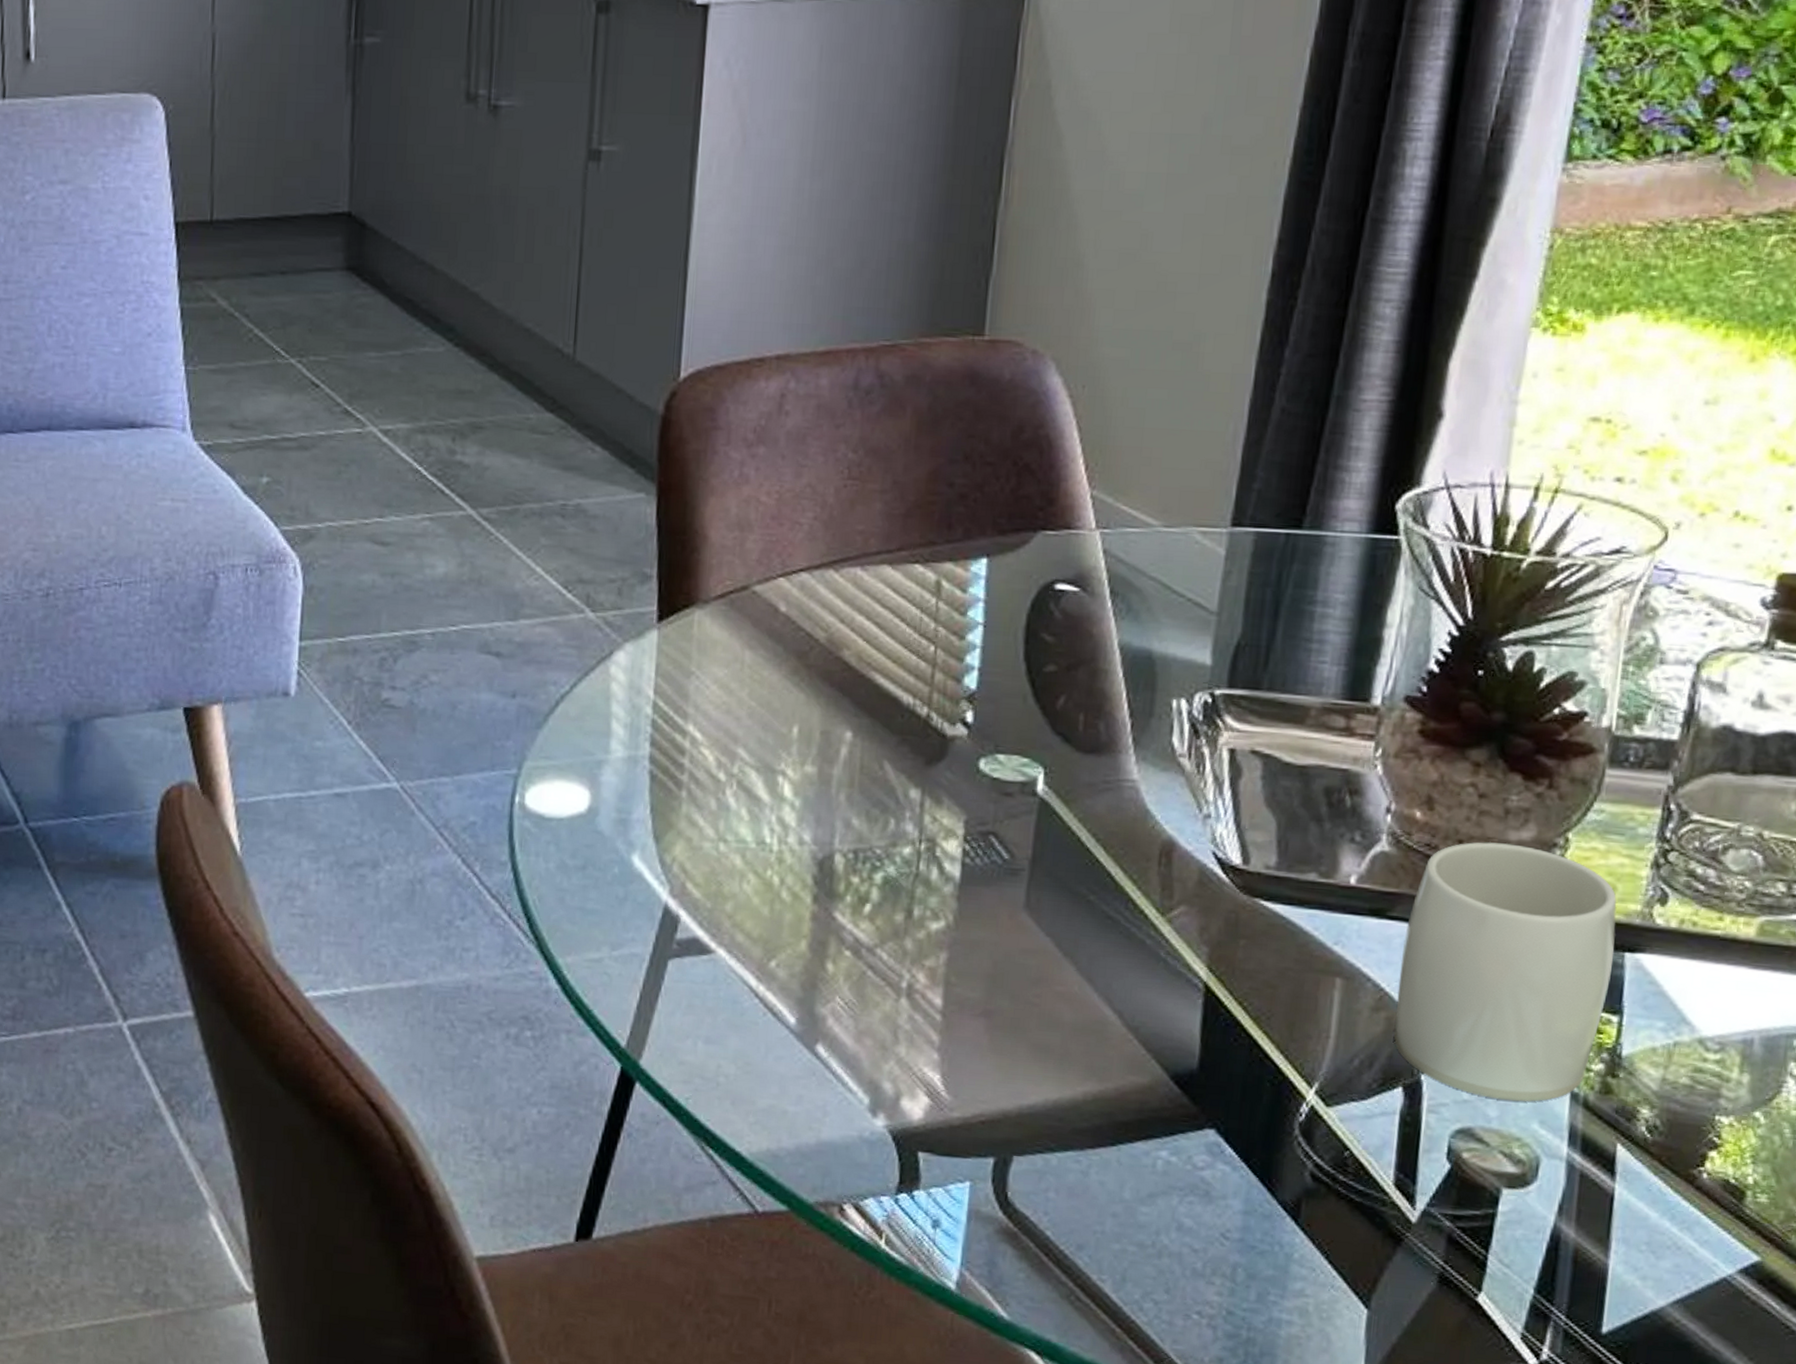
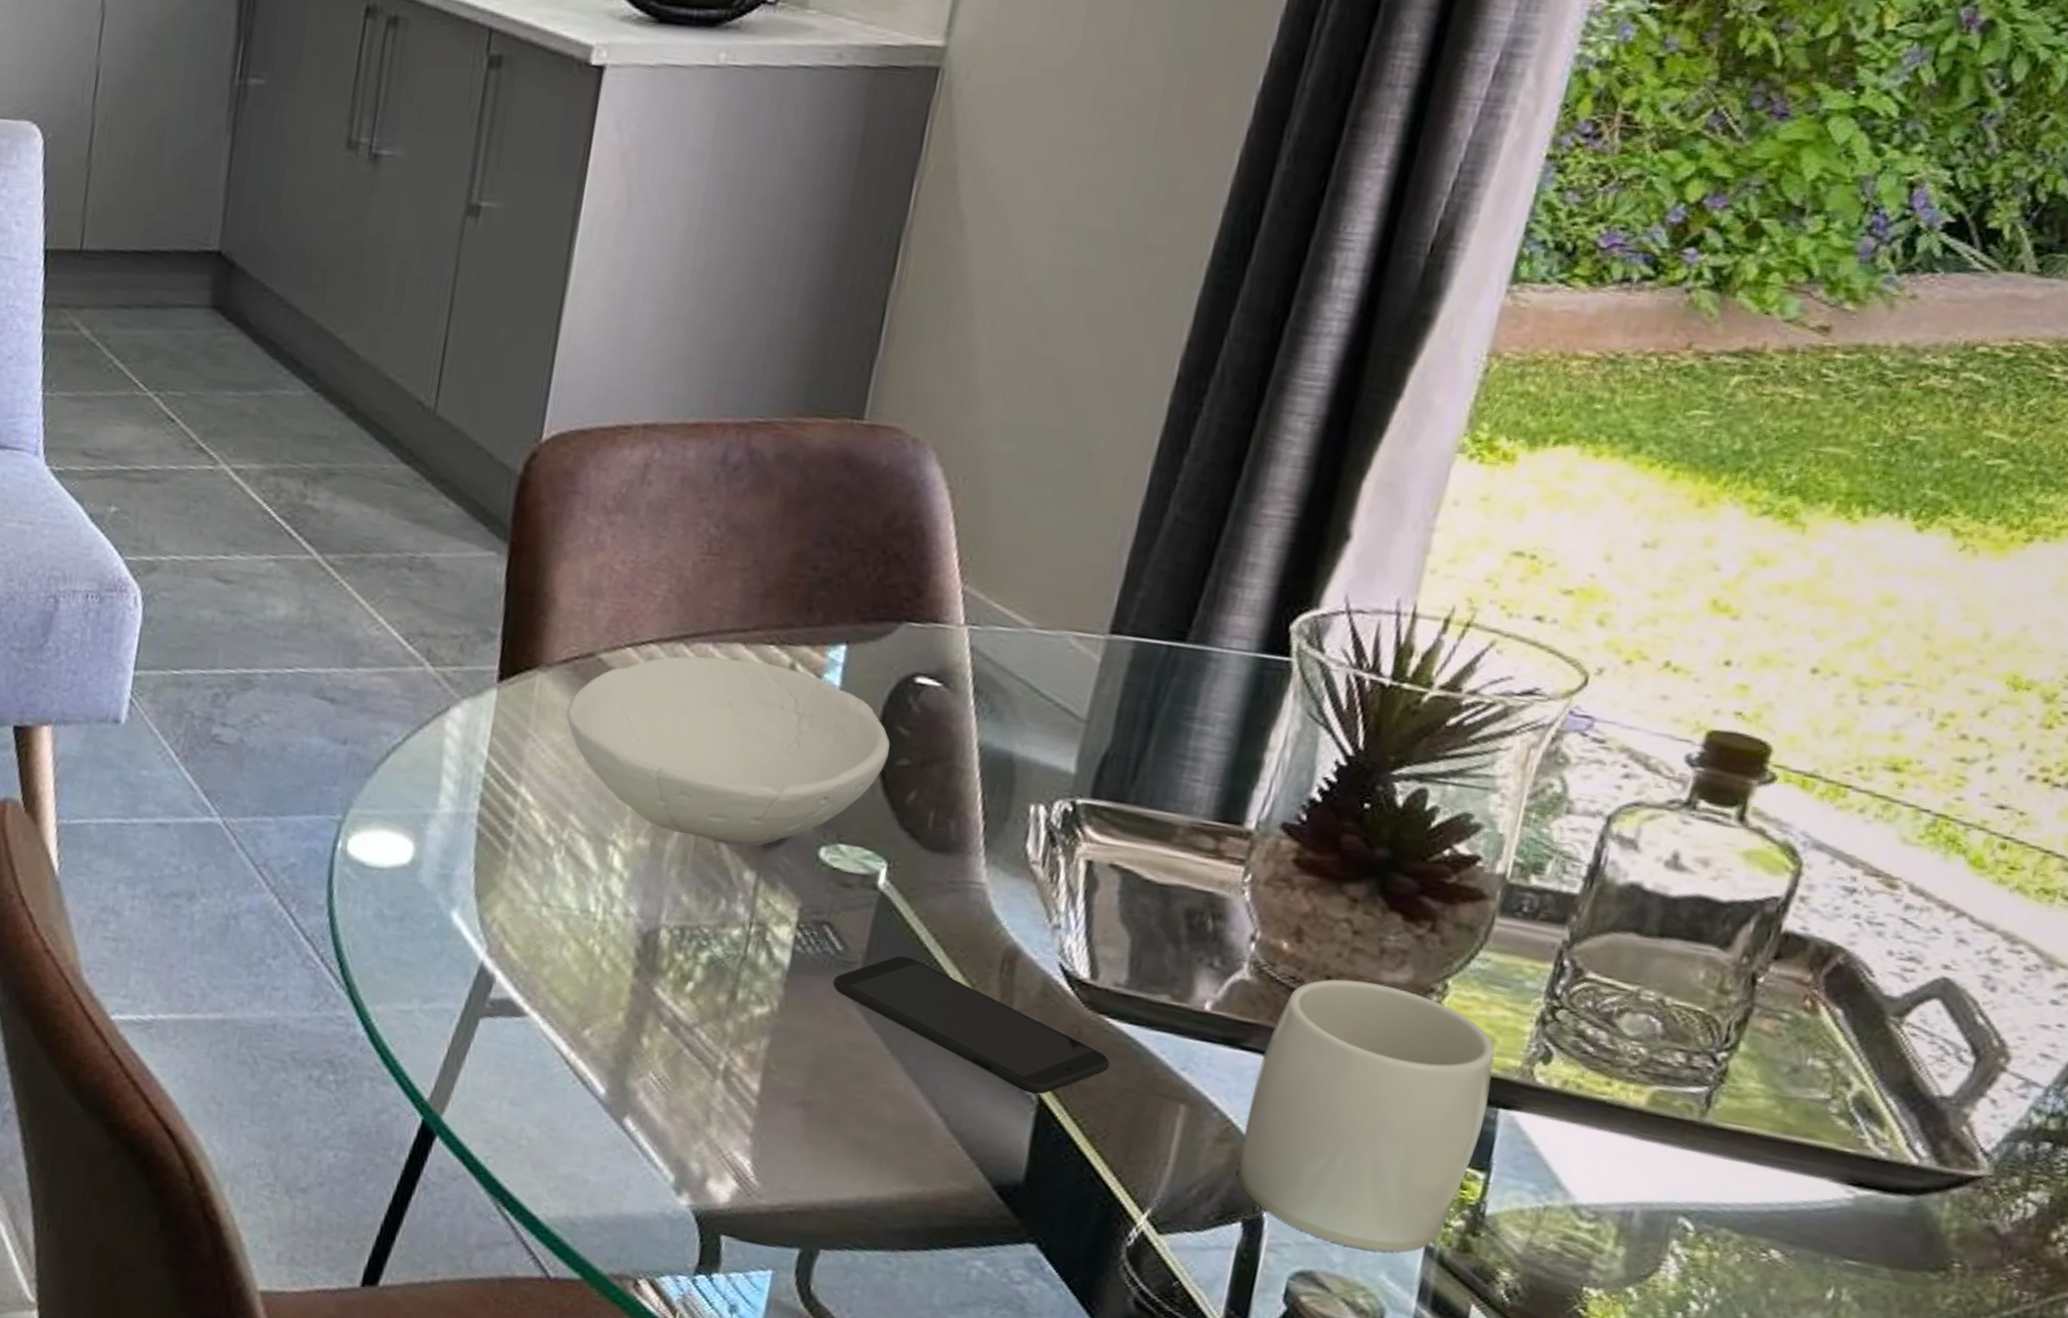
bowl: none [726,580,1037,765] -> present [566,656,890,846]
mobile phone: none [1003,858,1268,982] -> present [833,956,1110,1095]

